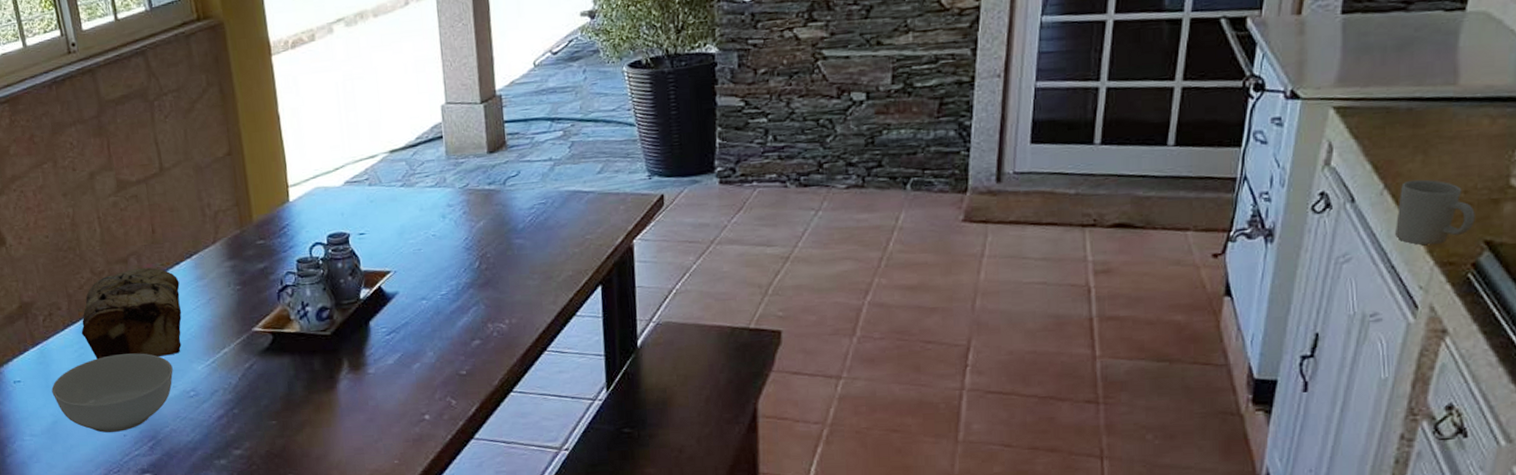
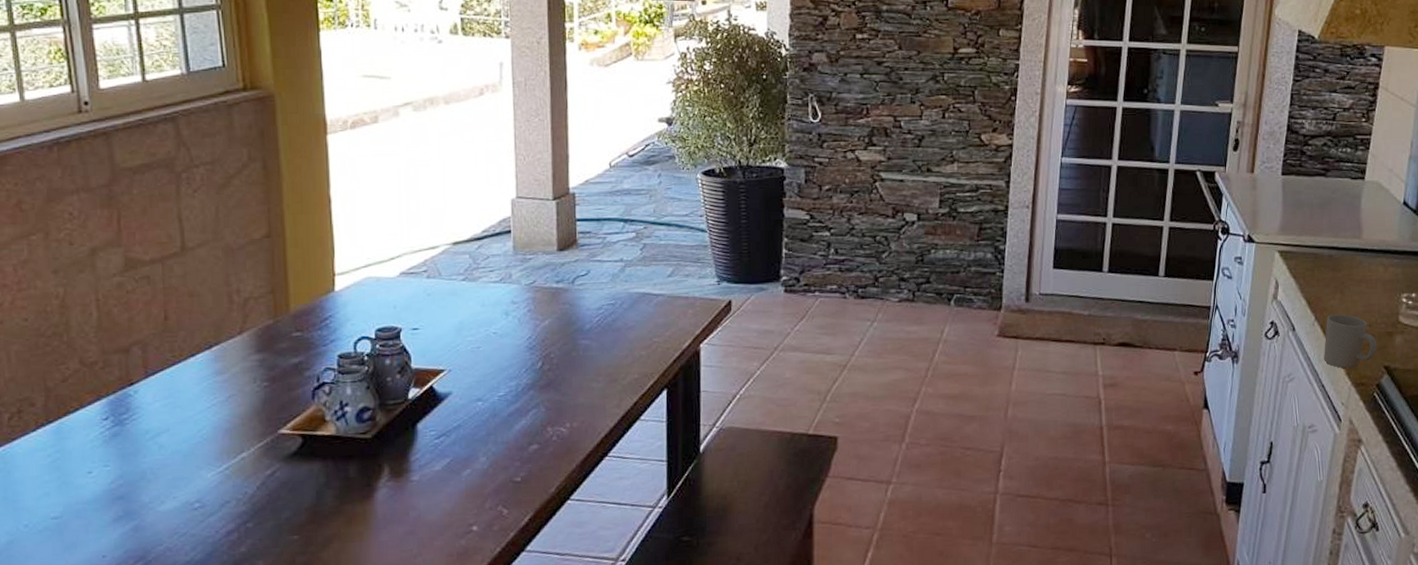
bowl: present [51,353,173,433] -> none [10,458,175,554]
bread loaf: present [81,267,182,360] -> none [59,358,193,466]

